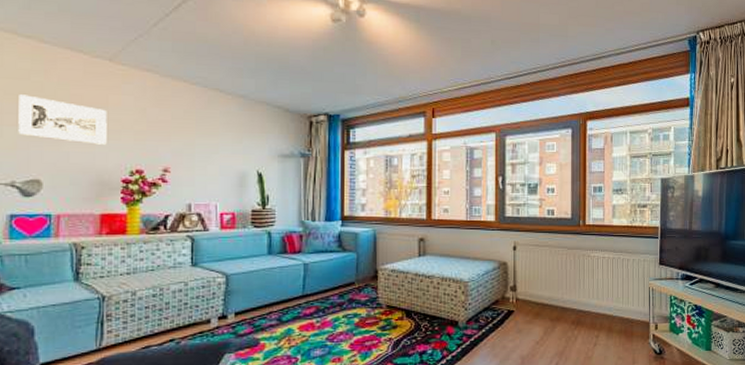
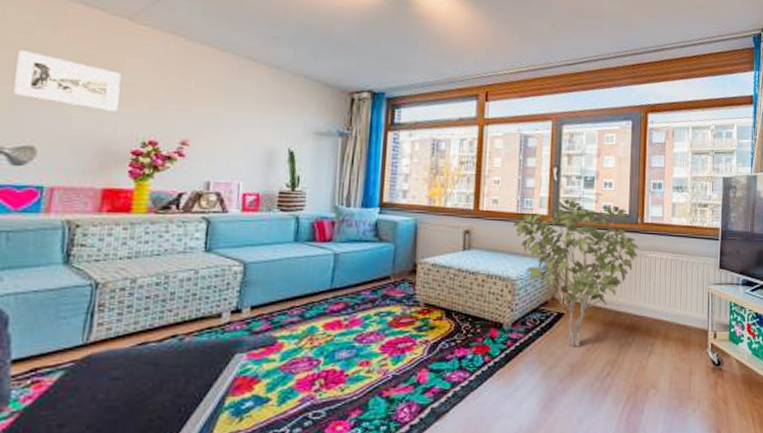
shrub: none [463,206,581,341] -> present [512,199,639,347]

